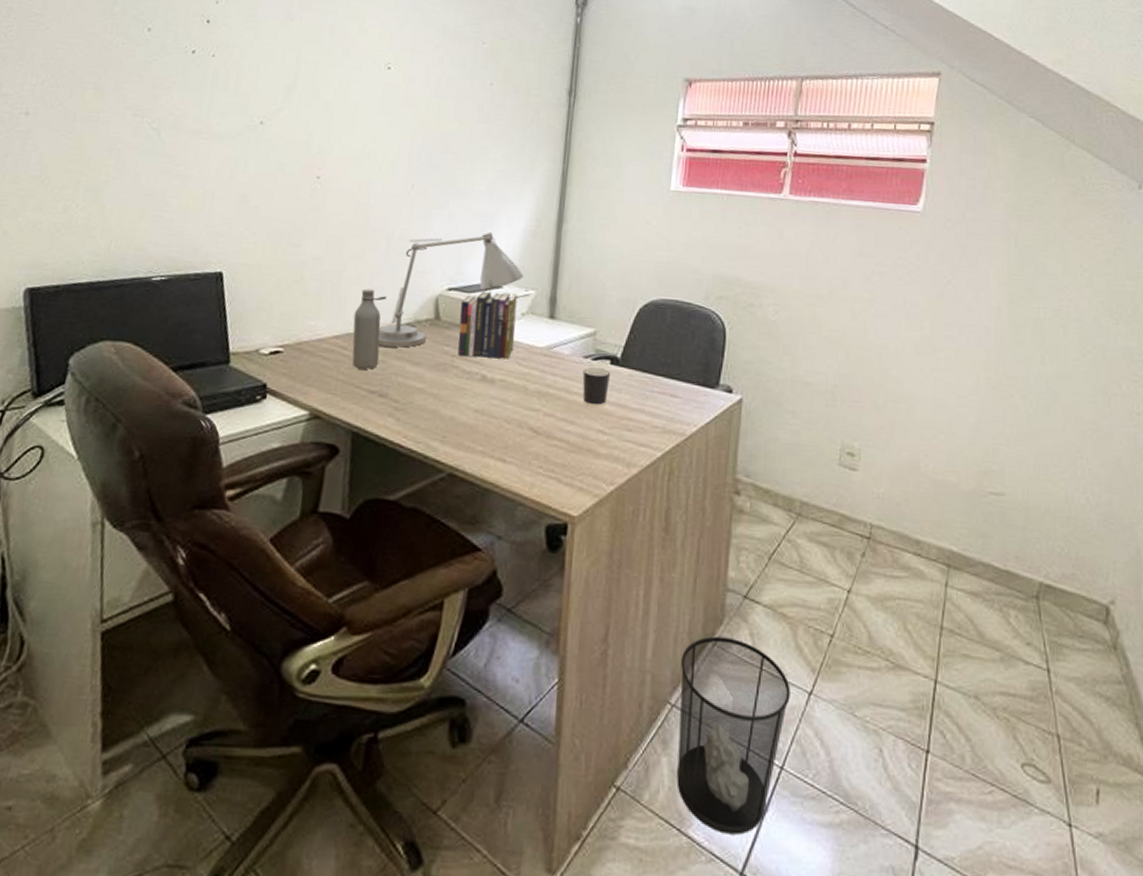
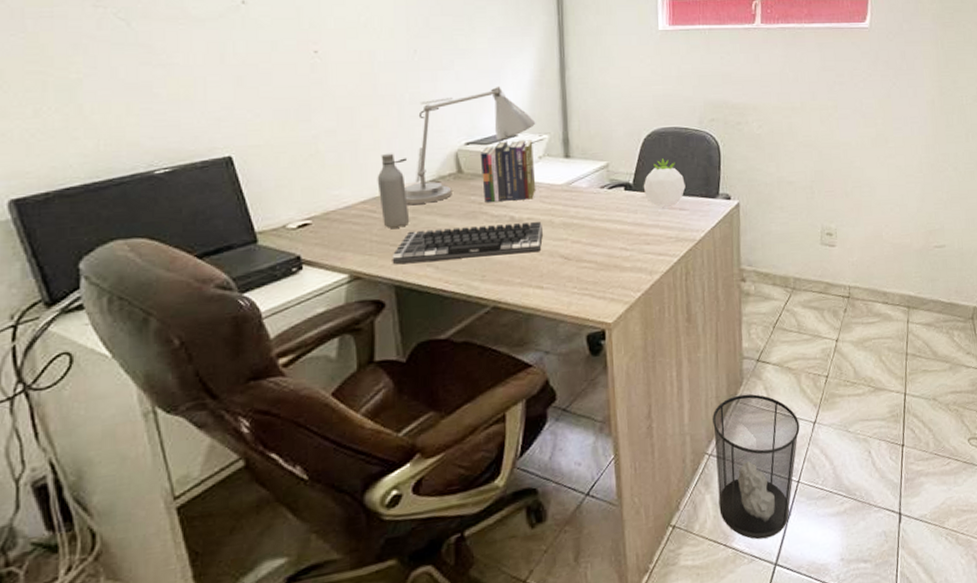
computer keyboard: none [353,375,515,420] -> present [392,222,543,264]
mug: present [582,367,611,407] -> none [601,195,626,229]
succulent plant: none [631,334,681,391] -> present [643,158,686,208]

